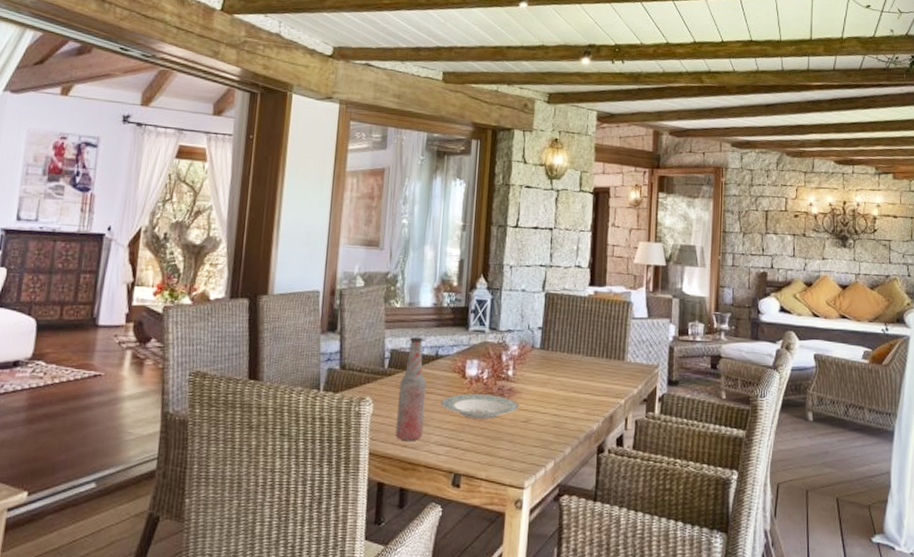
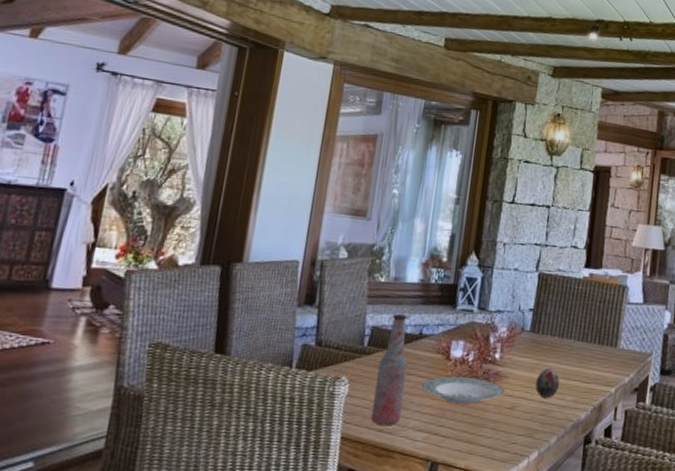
decorative egg: none [548,383,571,412] -> present [535,368,559,399]

